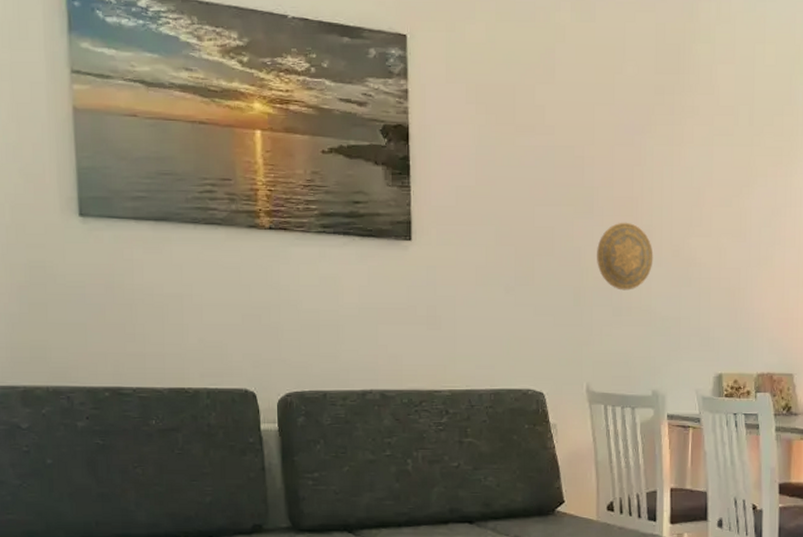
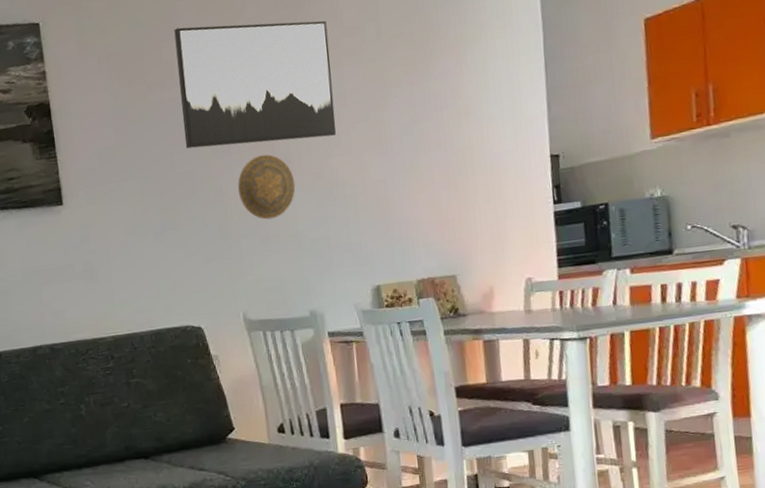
wall art: none [548,71,703,216] -> present [174,20,336,149]

